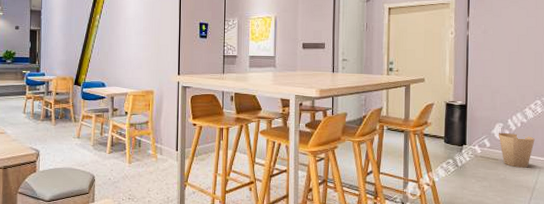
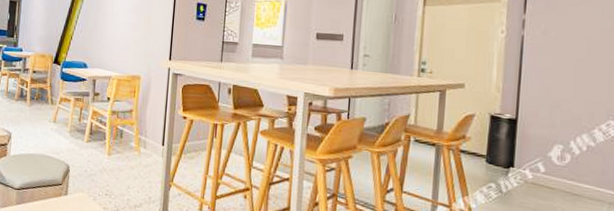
trash can: present [499,132,535,168] -> none [557,156,605,202]

